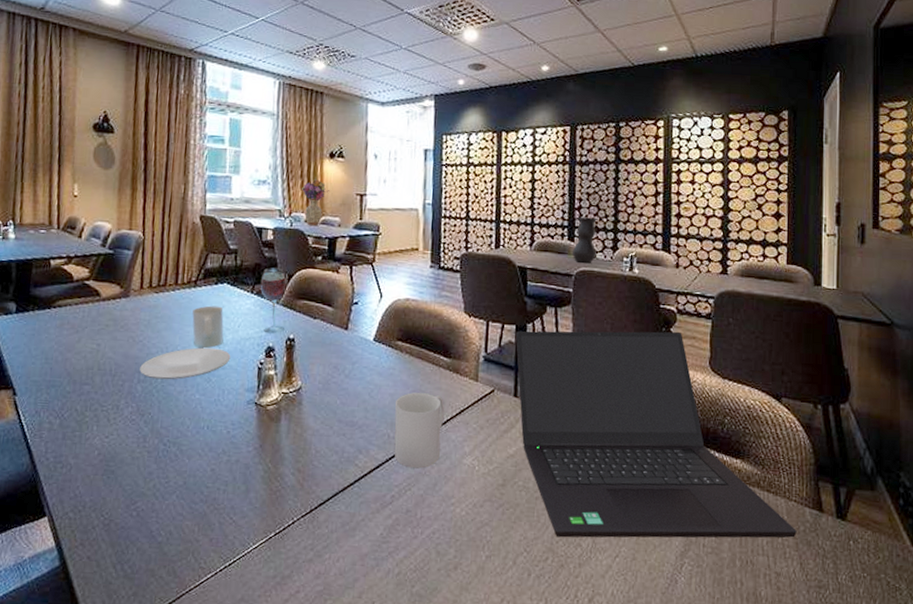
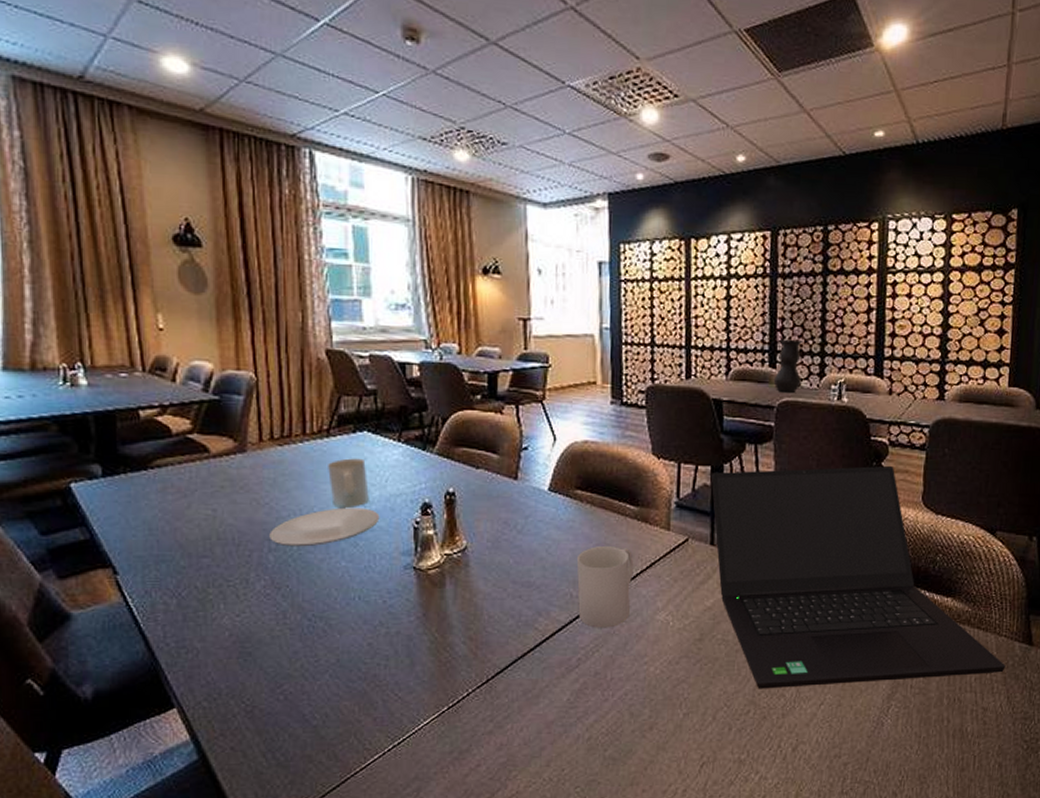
wineglass: present [260,267,287,334] -> none [408,410,443,488]
flower arrangement: present [302,178,329,227] -> none [451,300,485,359]

